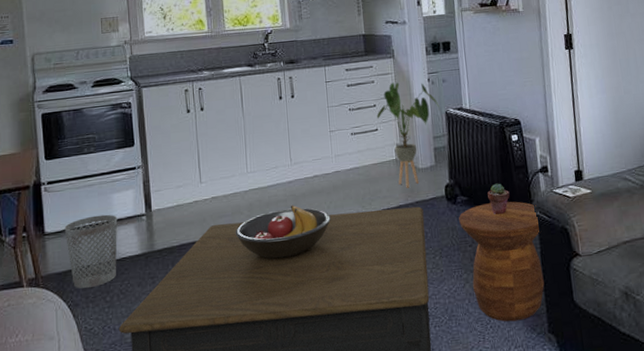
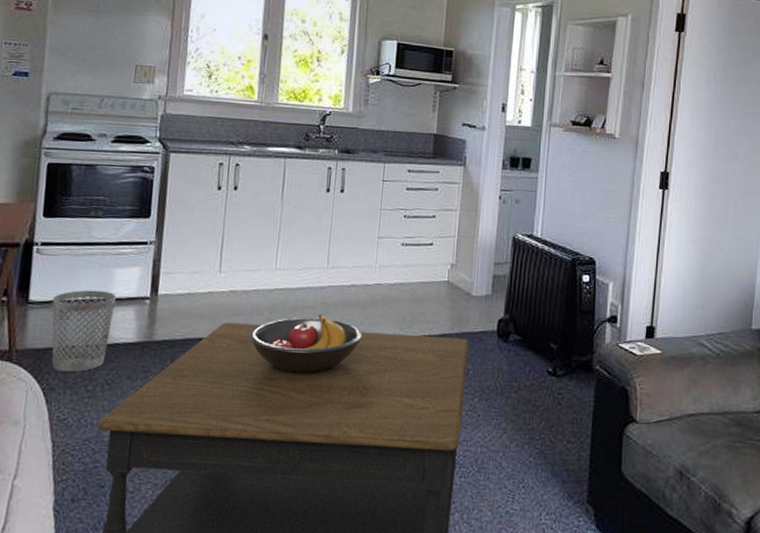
house plant: present [376,82,440,188] -> none [434,194,507,316]
side table: present [459,201,545,322] -> none [508,347,597,485]
potted succulent: present [487,183,510,215] -> none [544,326,570,363]

